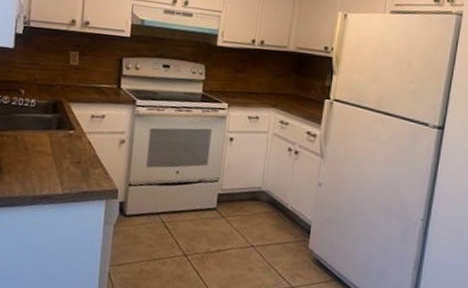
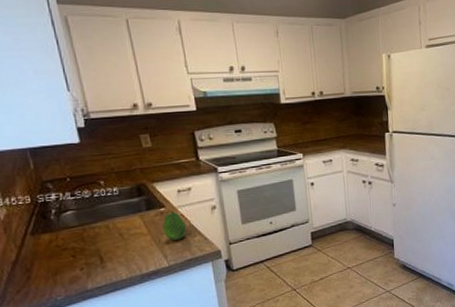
fruit: none [66,136,90,168] -> present [162,211,186,241]

